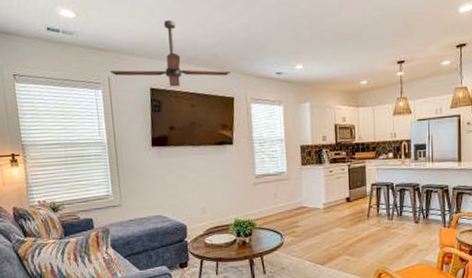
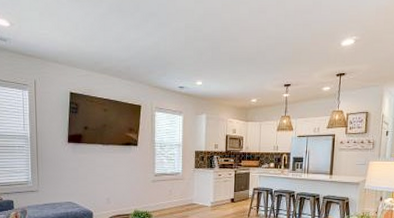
ceiling fan: present [110,20,230,87] -> none [36,35,139,93]

